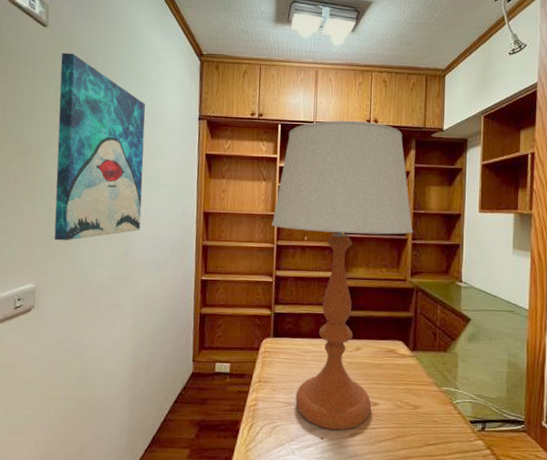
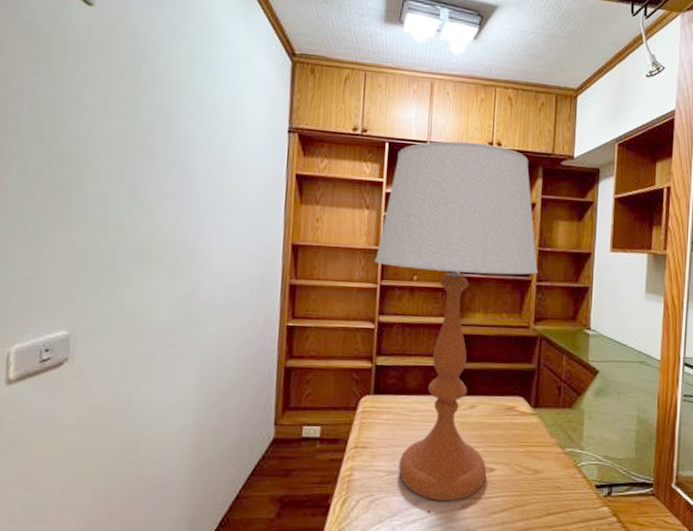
wall art: present [54,53,146,241] -> none [96,40,221,277]

